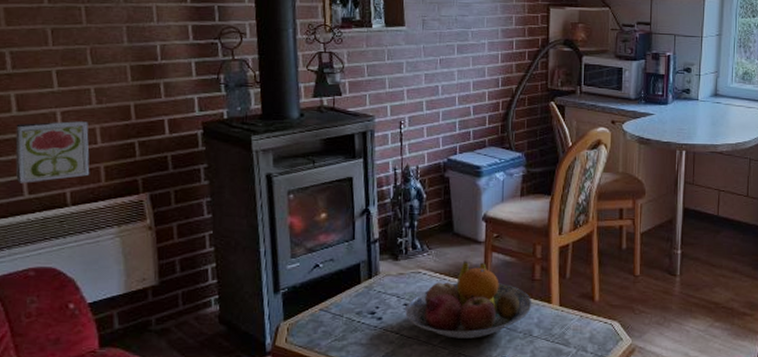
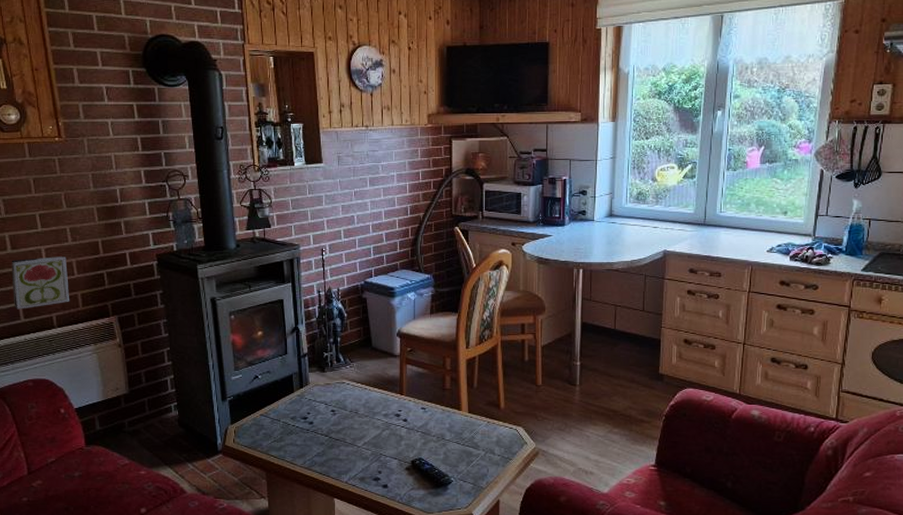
fruit bowl: present [405,261,532,339] -> none [333,372,444,441]

